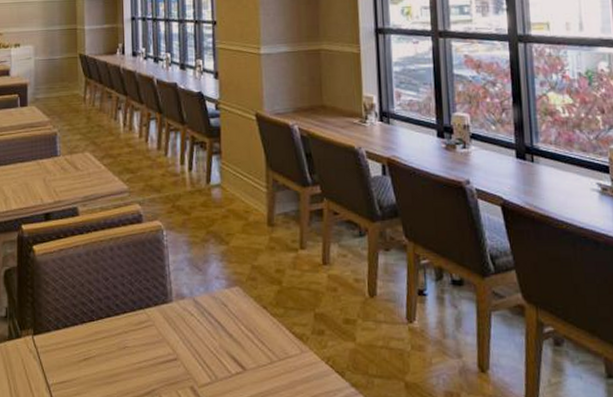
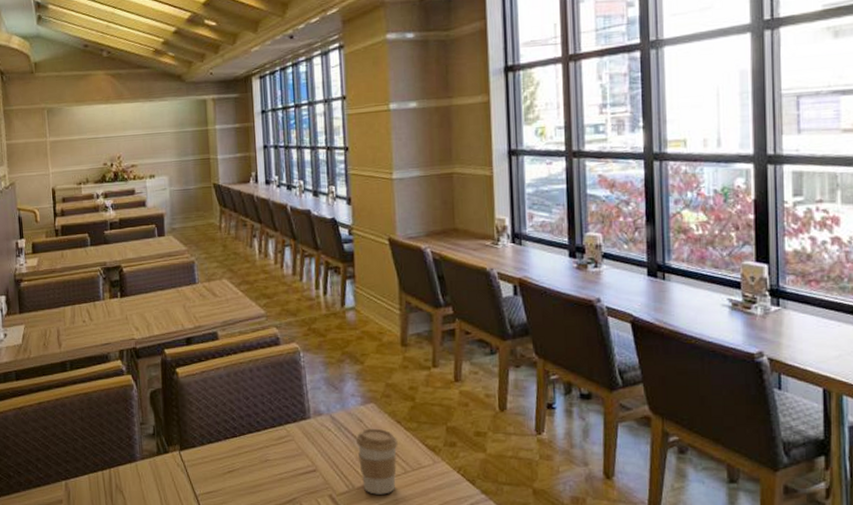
coffee cup: none [220,313,264,387] -> present [356,428,398,495]

